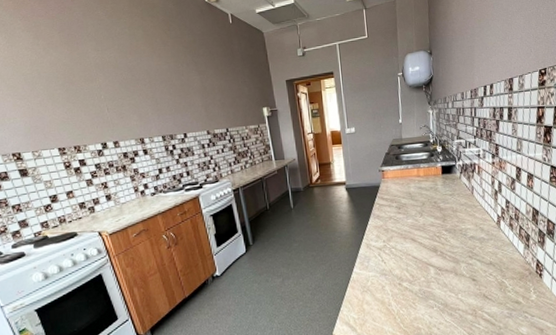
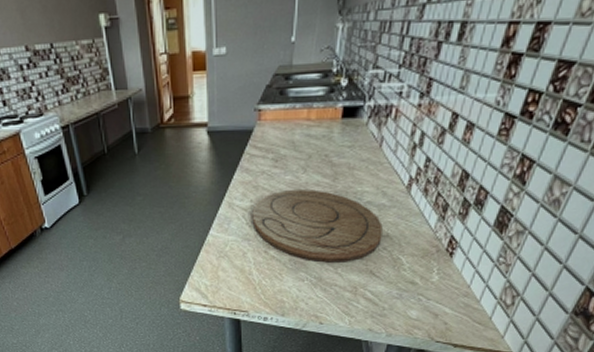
cutting board: none [385,229,487,290] -> present [252,189,383,263]

